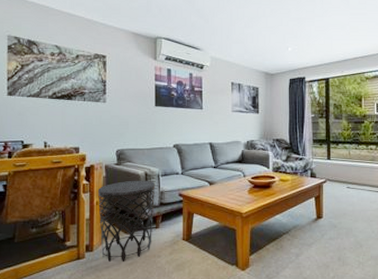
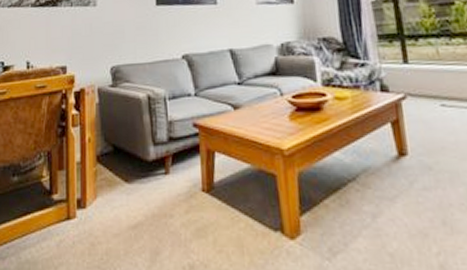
side table: present [98,180,155,263] -> none [90,106,162,225]

